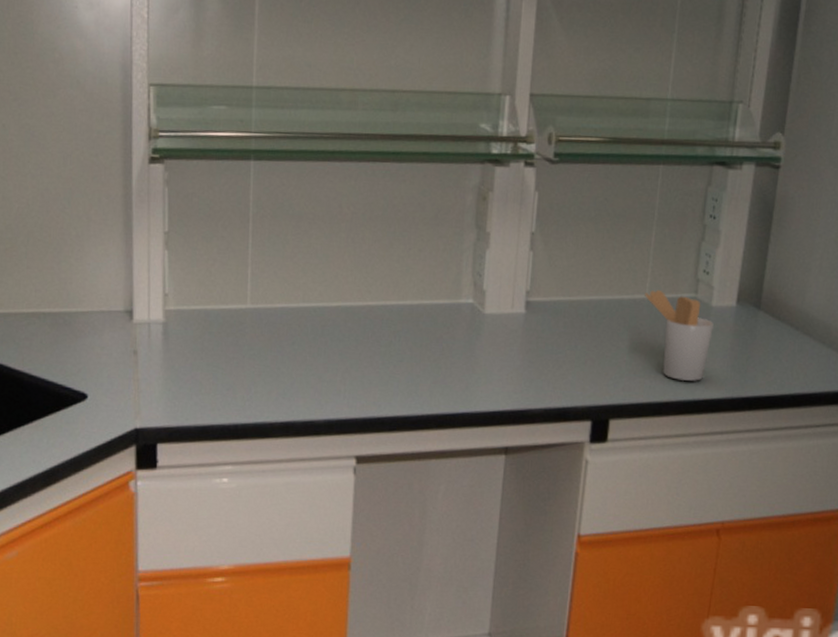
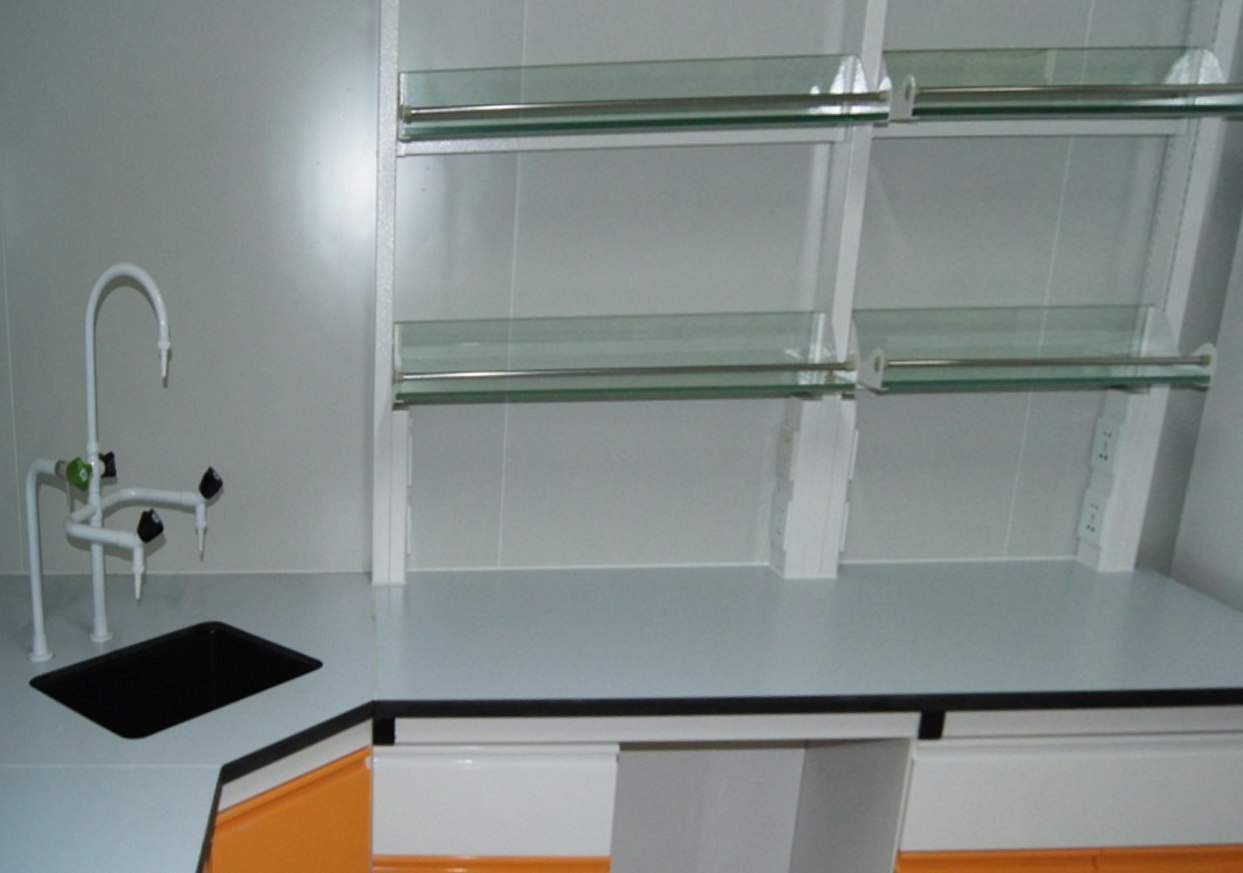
utensil holder: present [645,289,714,381] -> none [1001,550,1099,668]

